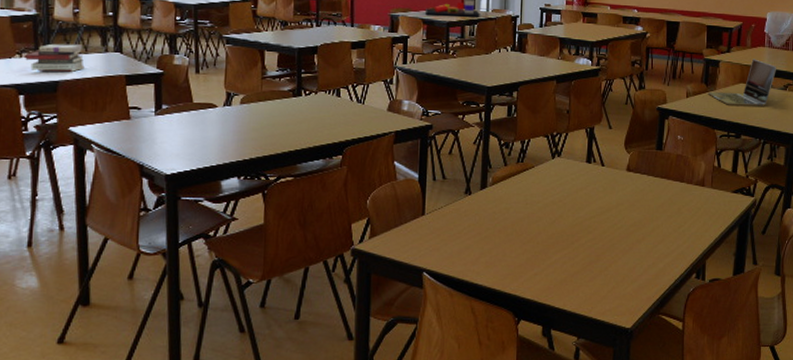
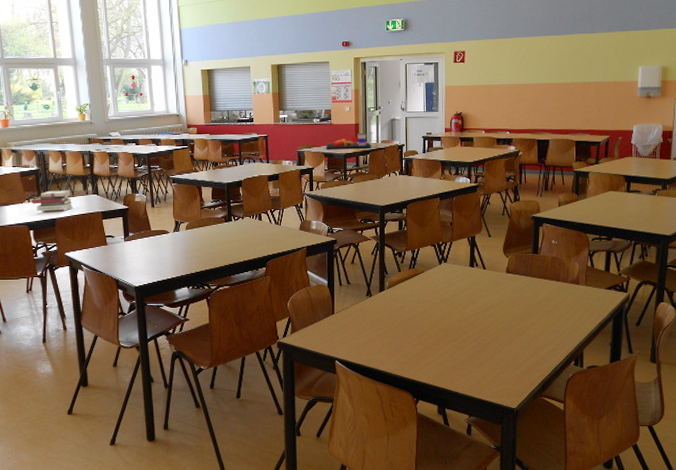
laptop: present [708,59,777,106] -> none [578,168,645,211]

